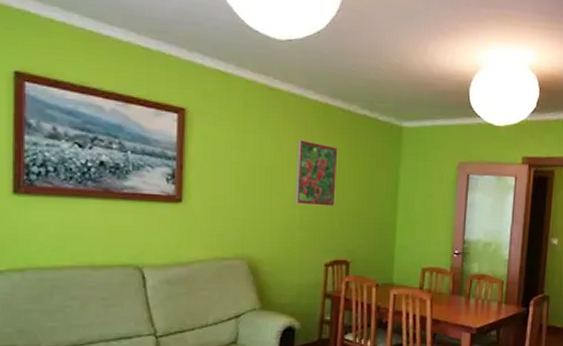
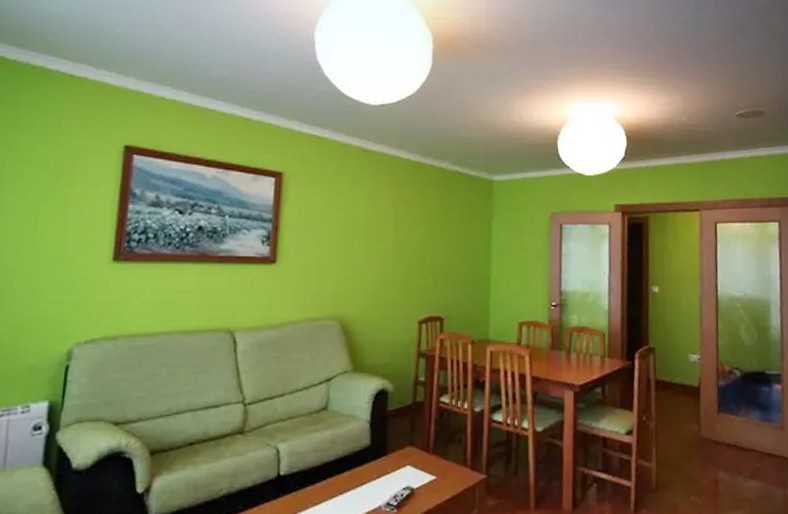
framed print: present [294,139,338,206] -> none [387,196,430,262]

